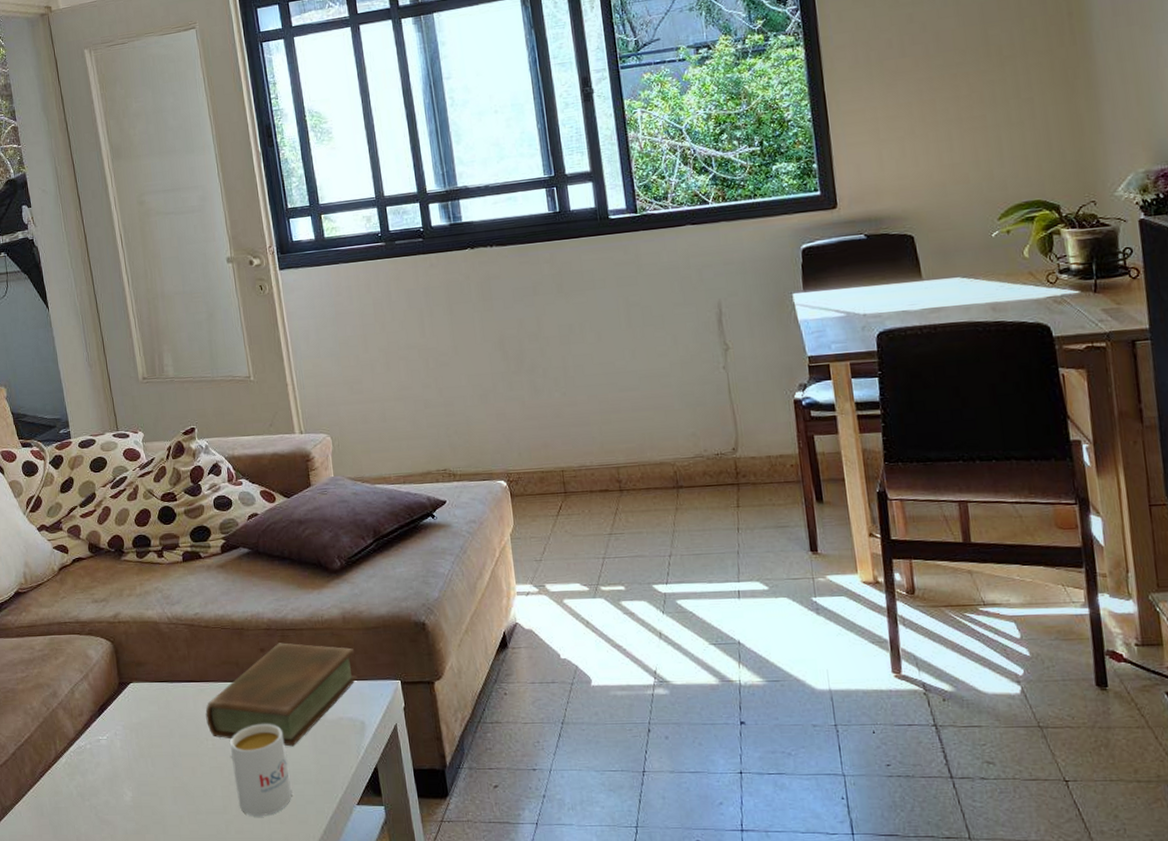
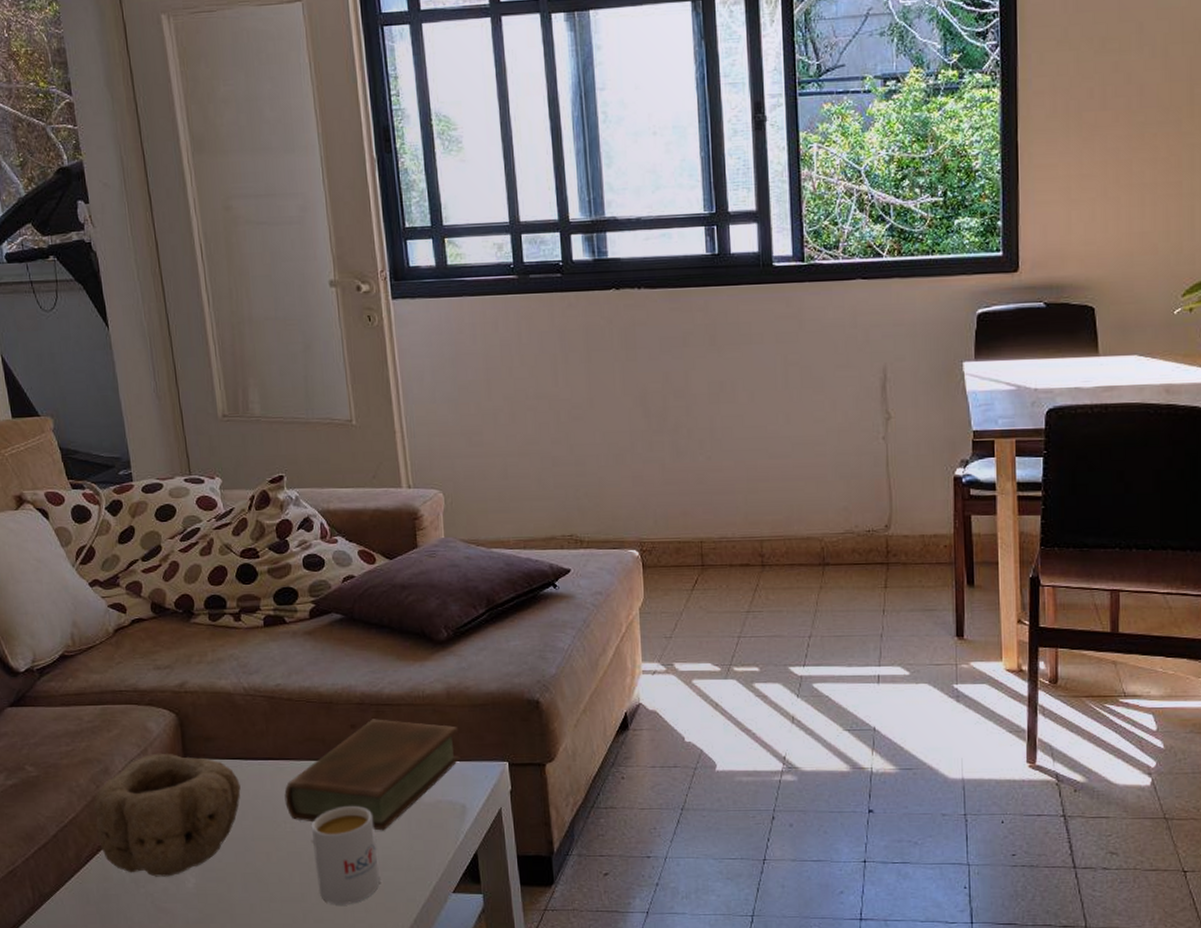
bowl: none [45,677,169,791] -> present [93,753,241,877]

